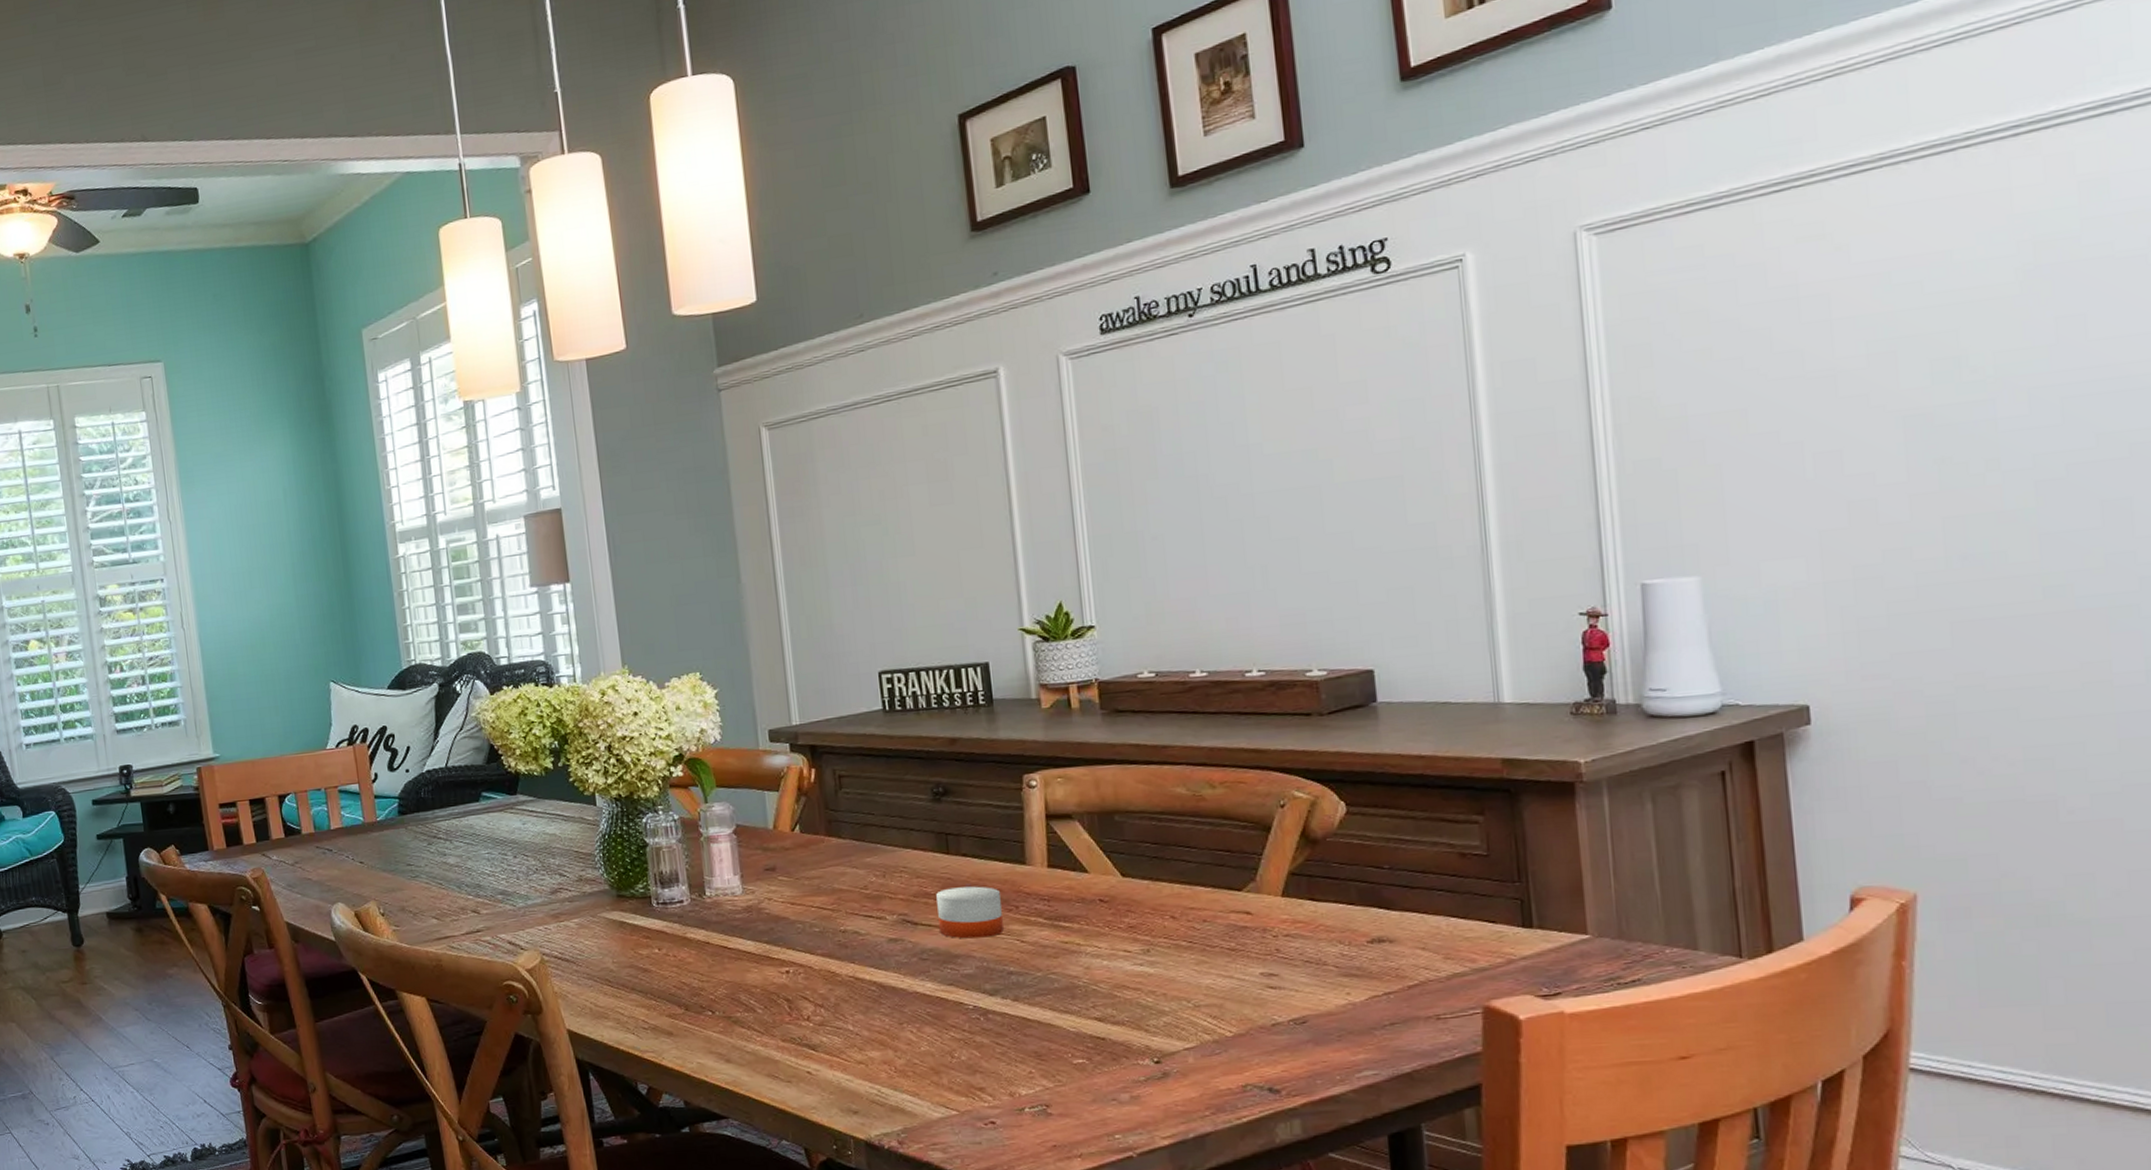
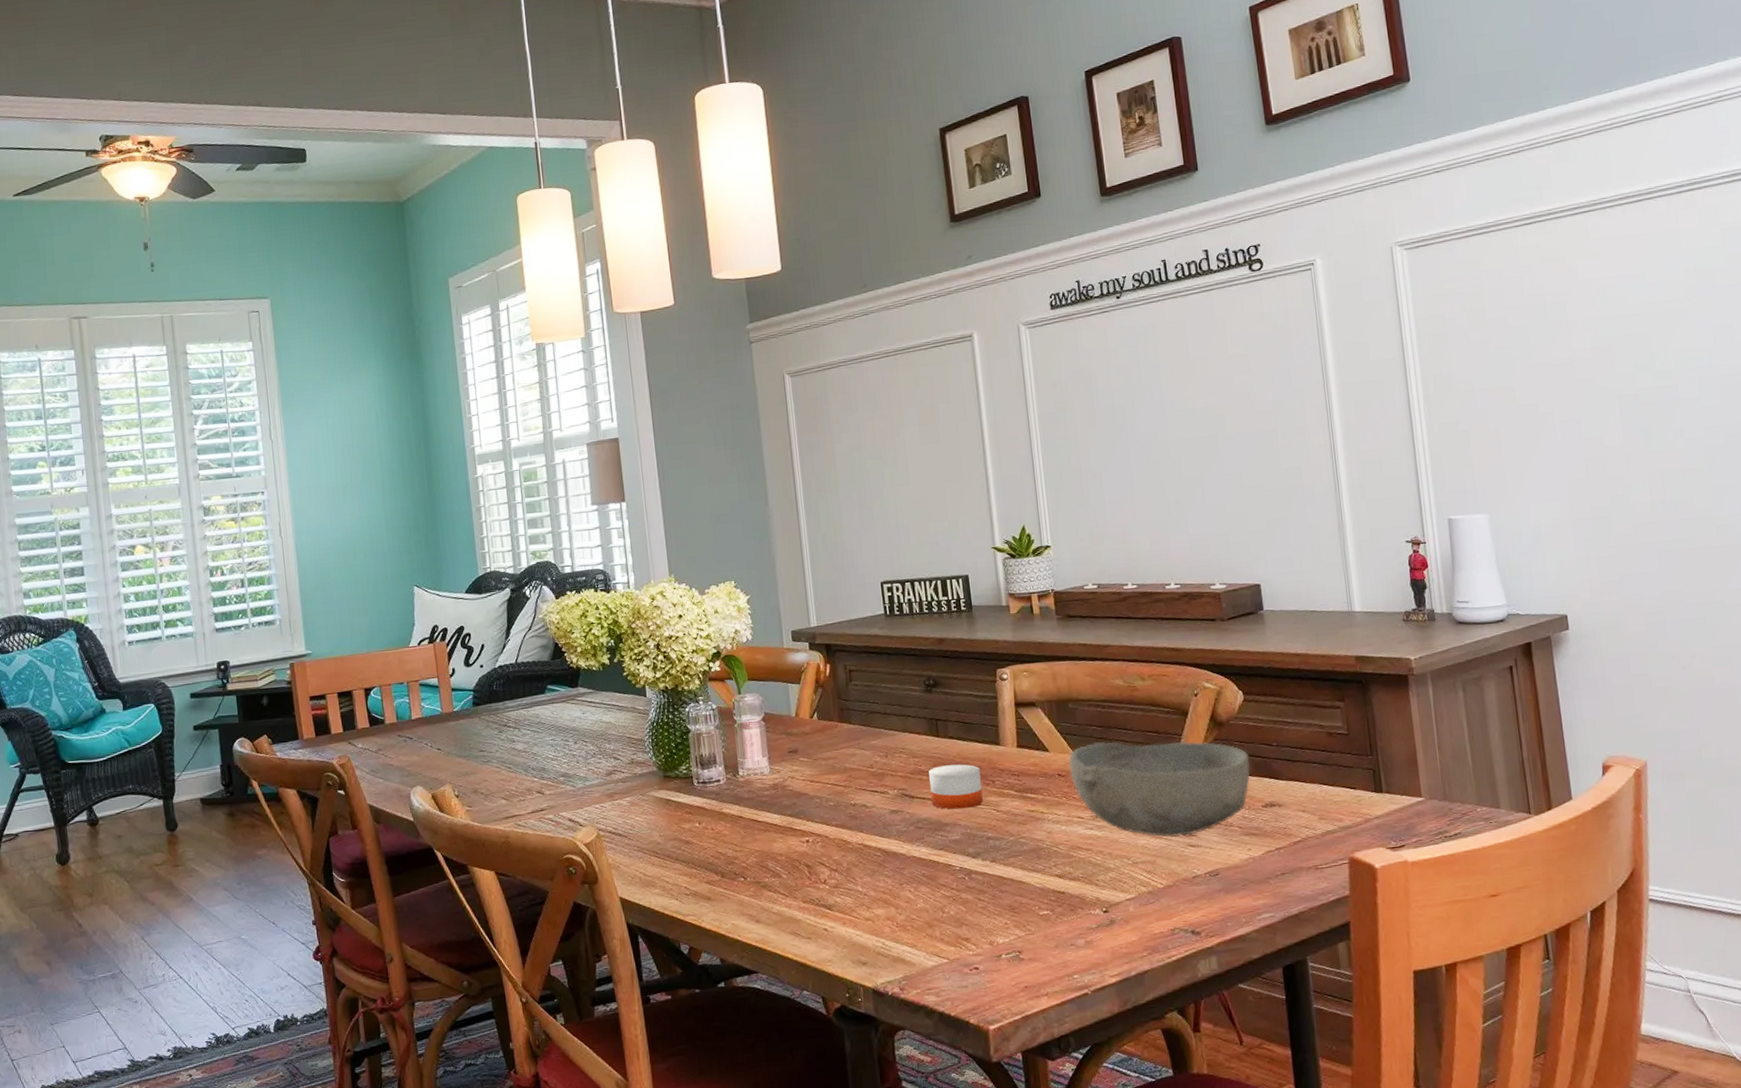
bowl: none [1113,862,1353,977] -> present [1068,741,1250,837]

